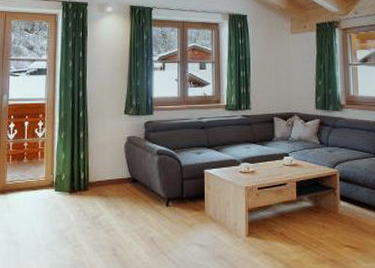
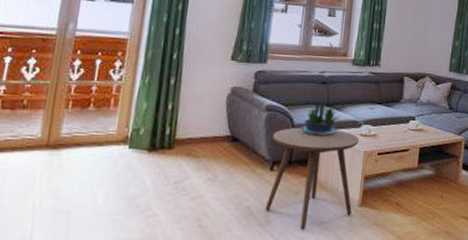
side table: none [164,168,240,258] -> present [265,127,360,230]
potted plant: none [187,145,222,173] -> present [300,103,341,135]

